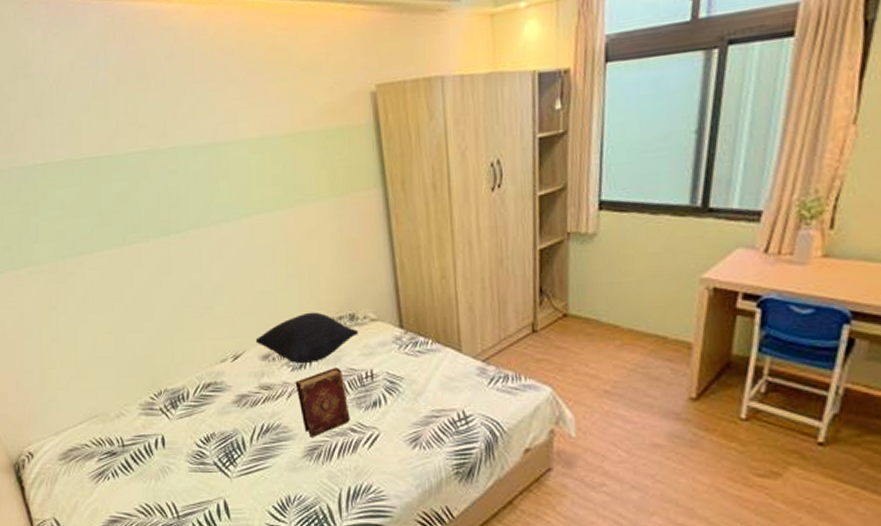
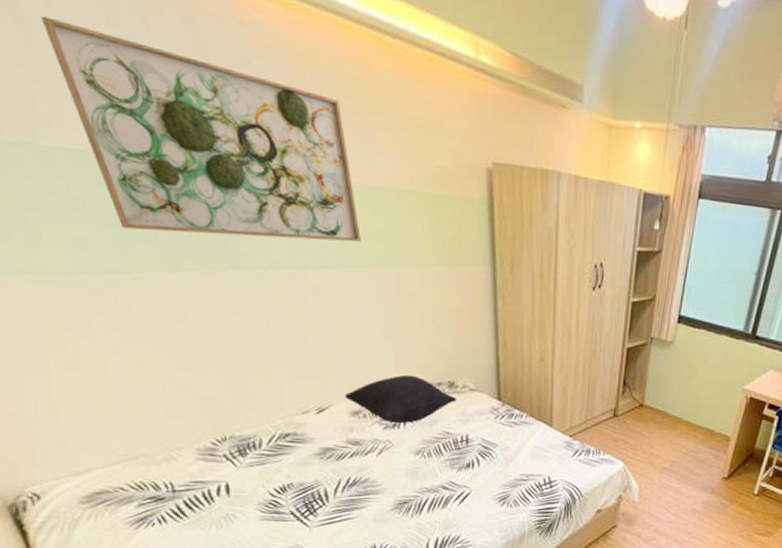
wall art: none [41,66,263,217] -> present [41,16,361,242]
hardback book: present [295,367,350,437] -> none [387,430,443,492]

